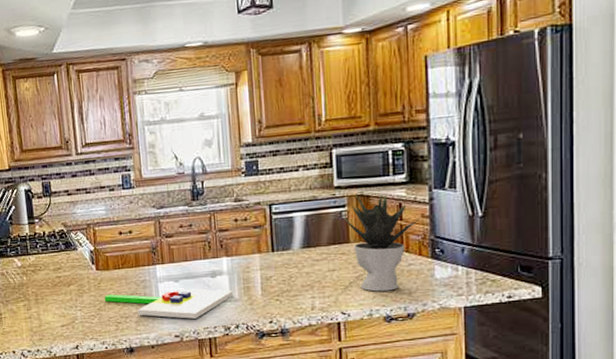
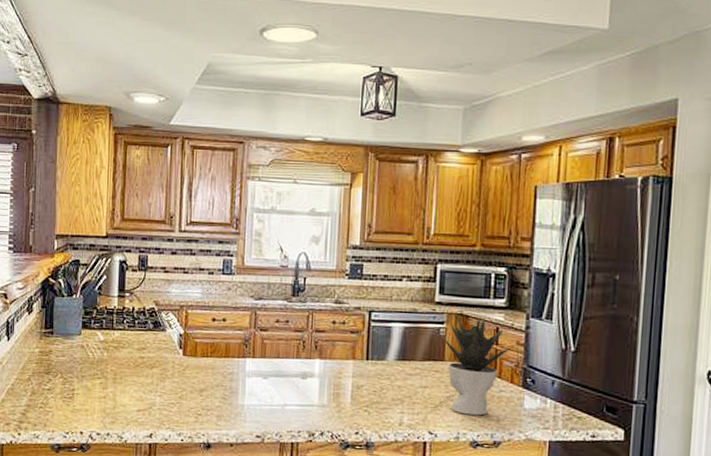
chopping board: present [104,288,234,319] -> none [187,383,322,420]

